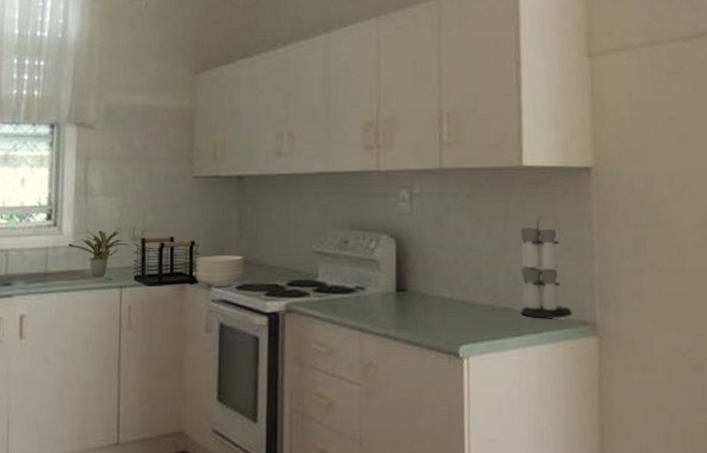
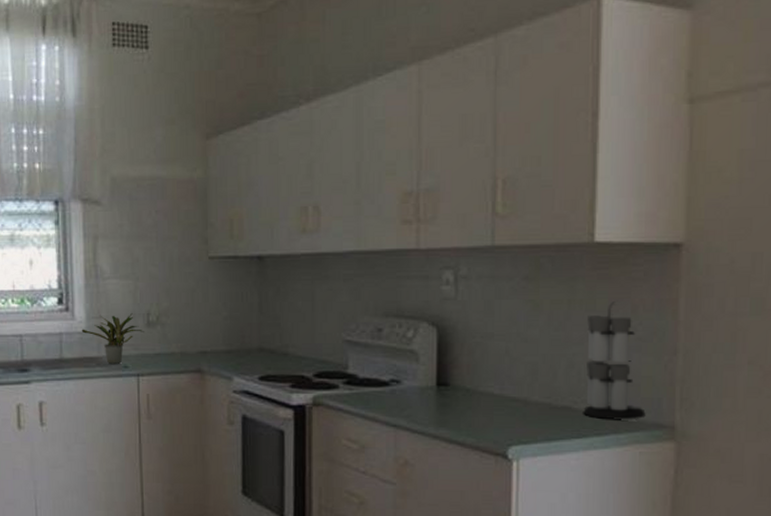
dish rack: present [133,236,201,288] -> none [149,322,220,376]
bowl: present [195,255,244,288] -> none [214,343,267,378]

